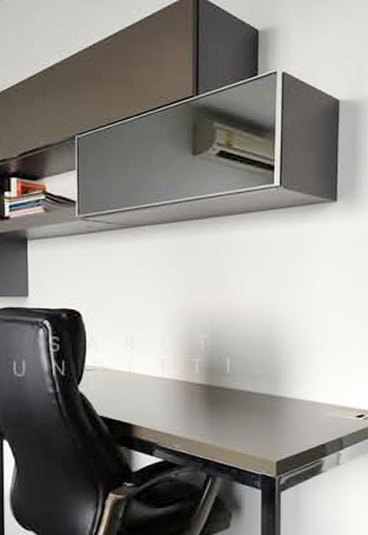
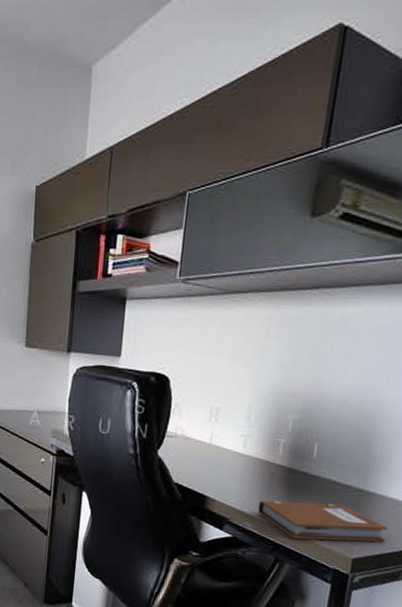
notebook: none [184,412,302,452] -> present [258,500,388,543]

